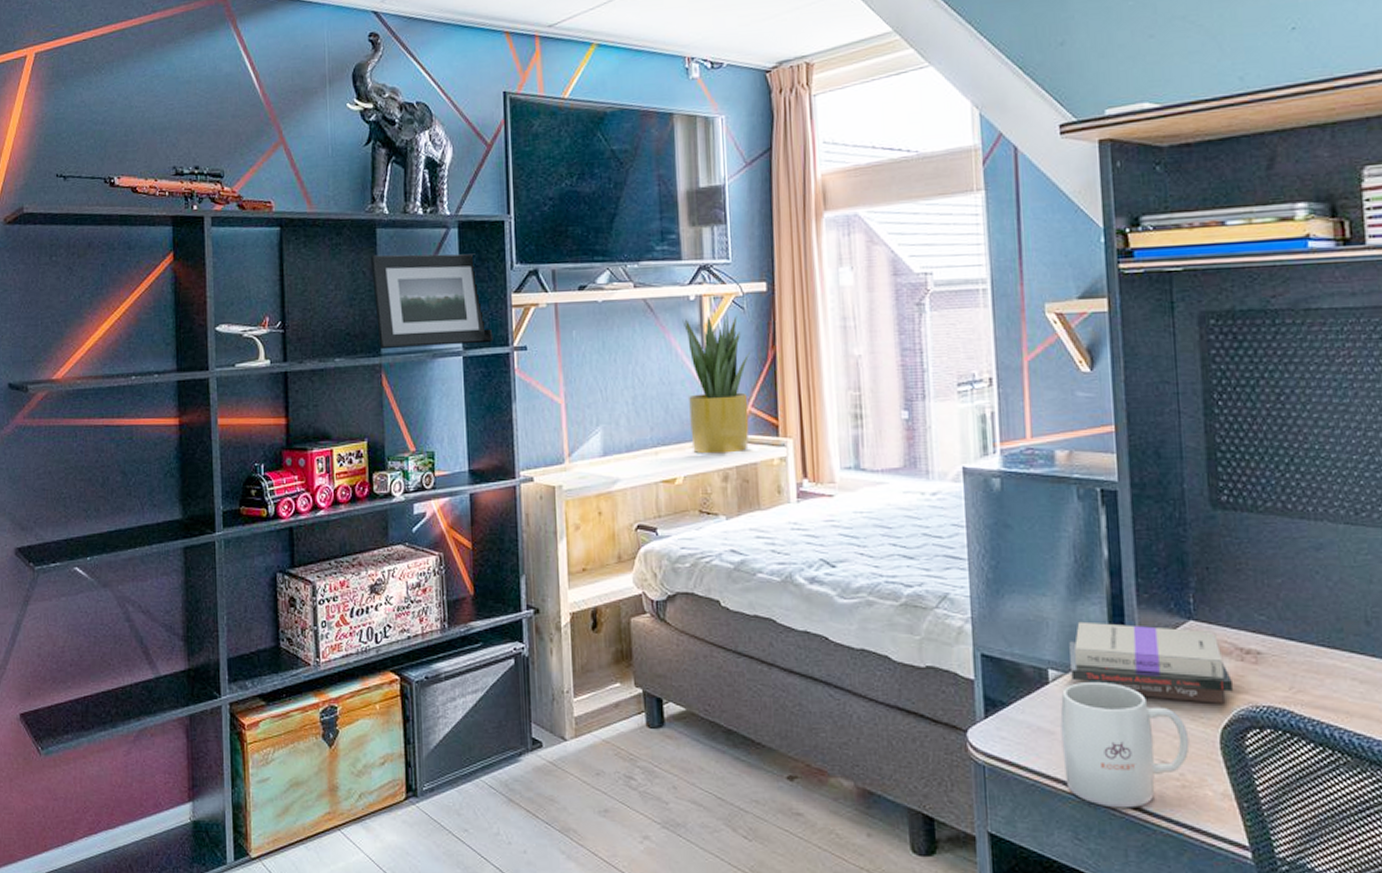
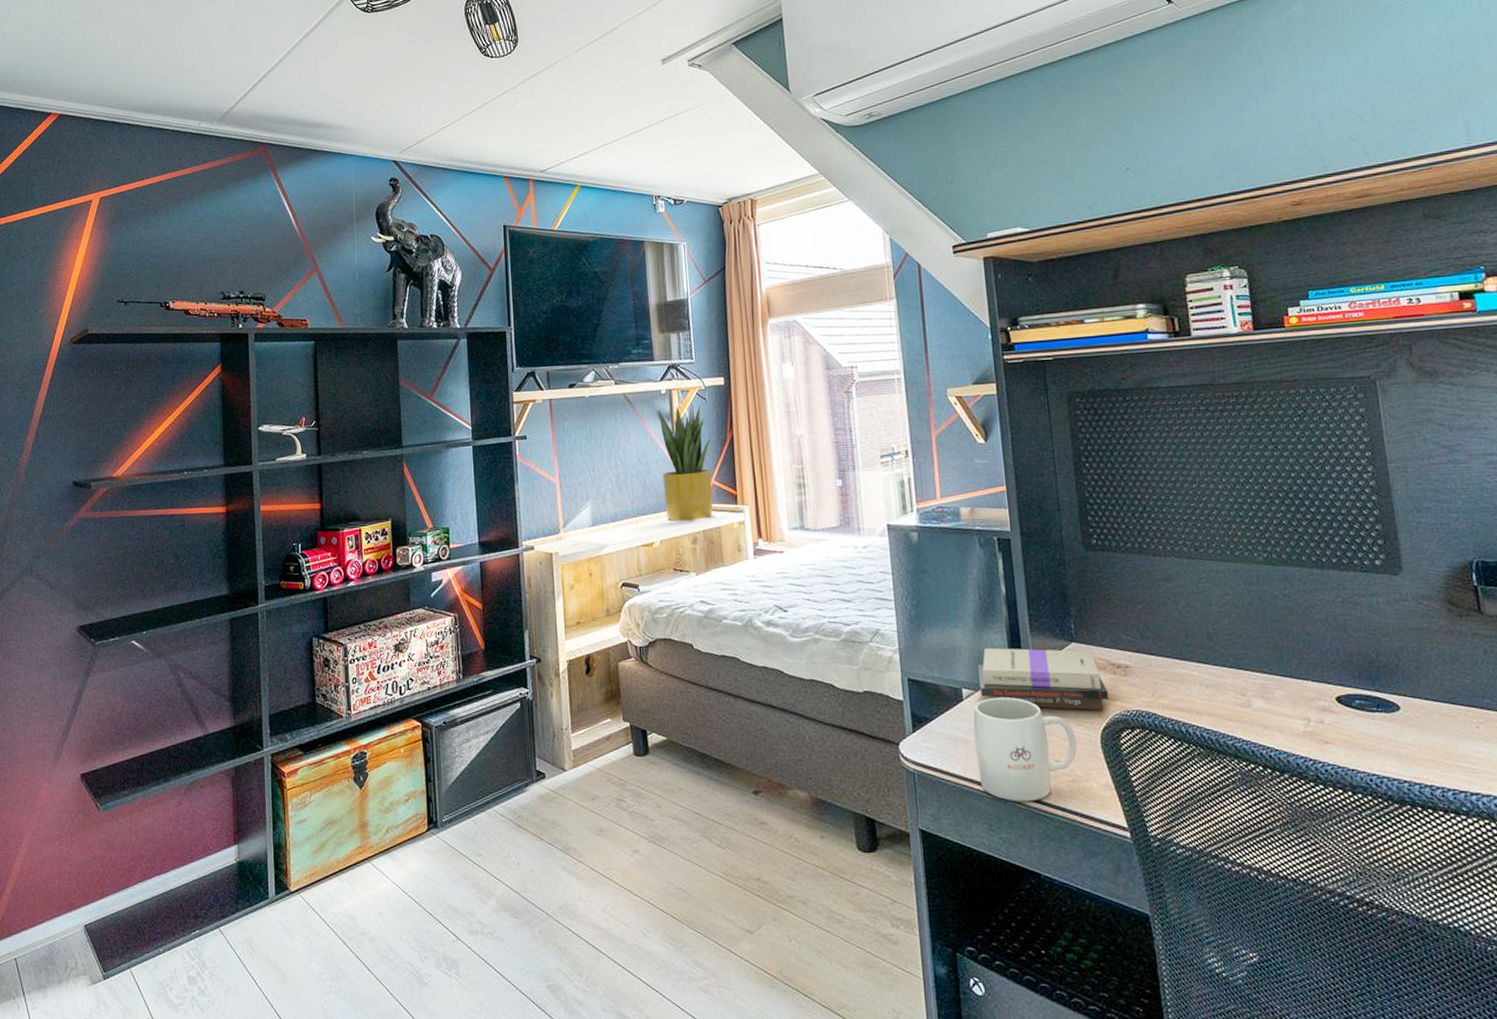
picture frame: present [370,253,493,350] -> none [392,359,498,442]

